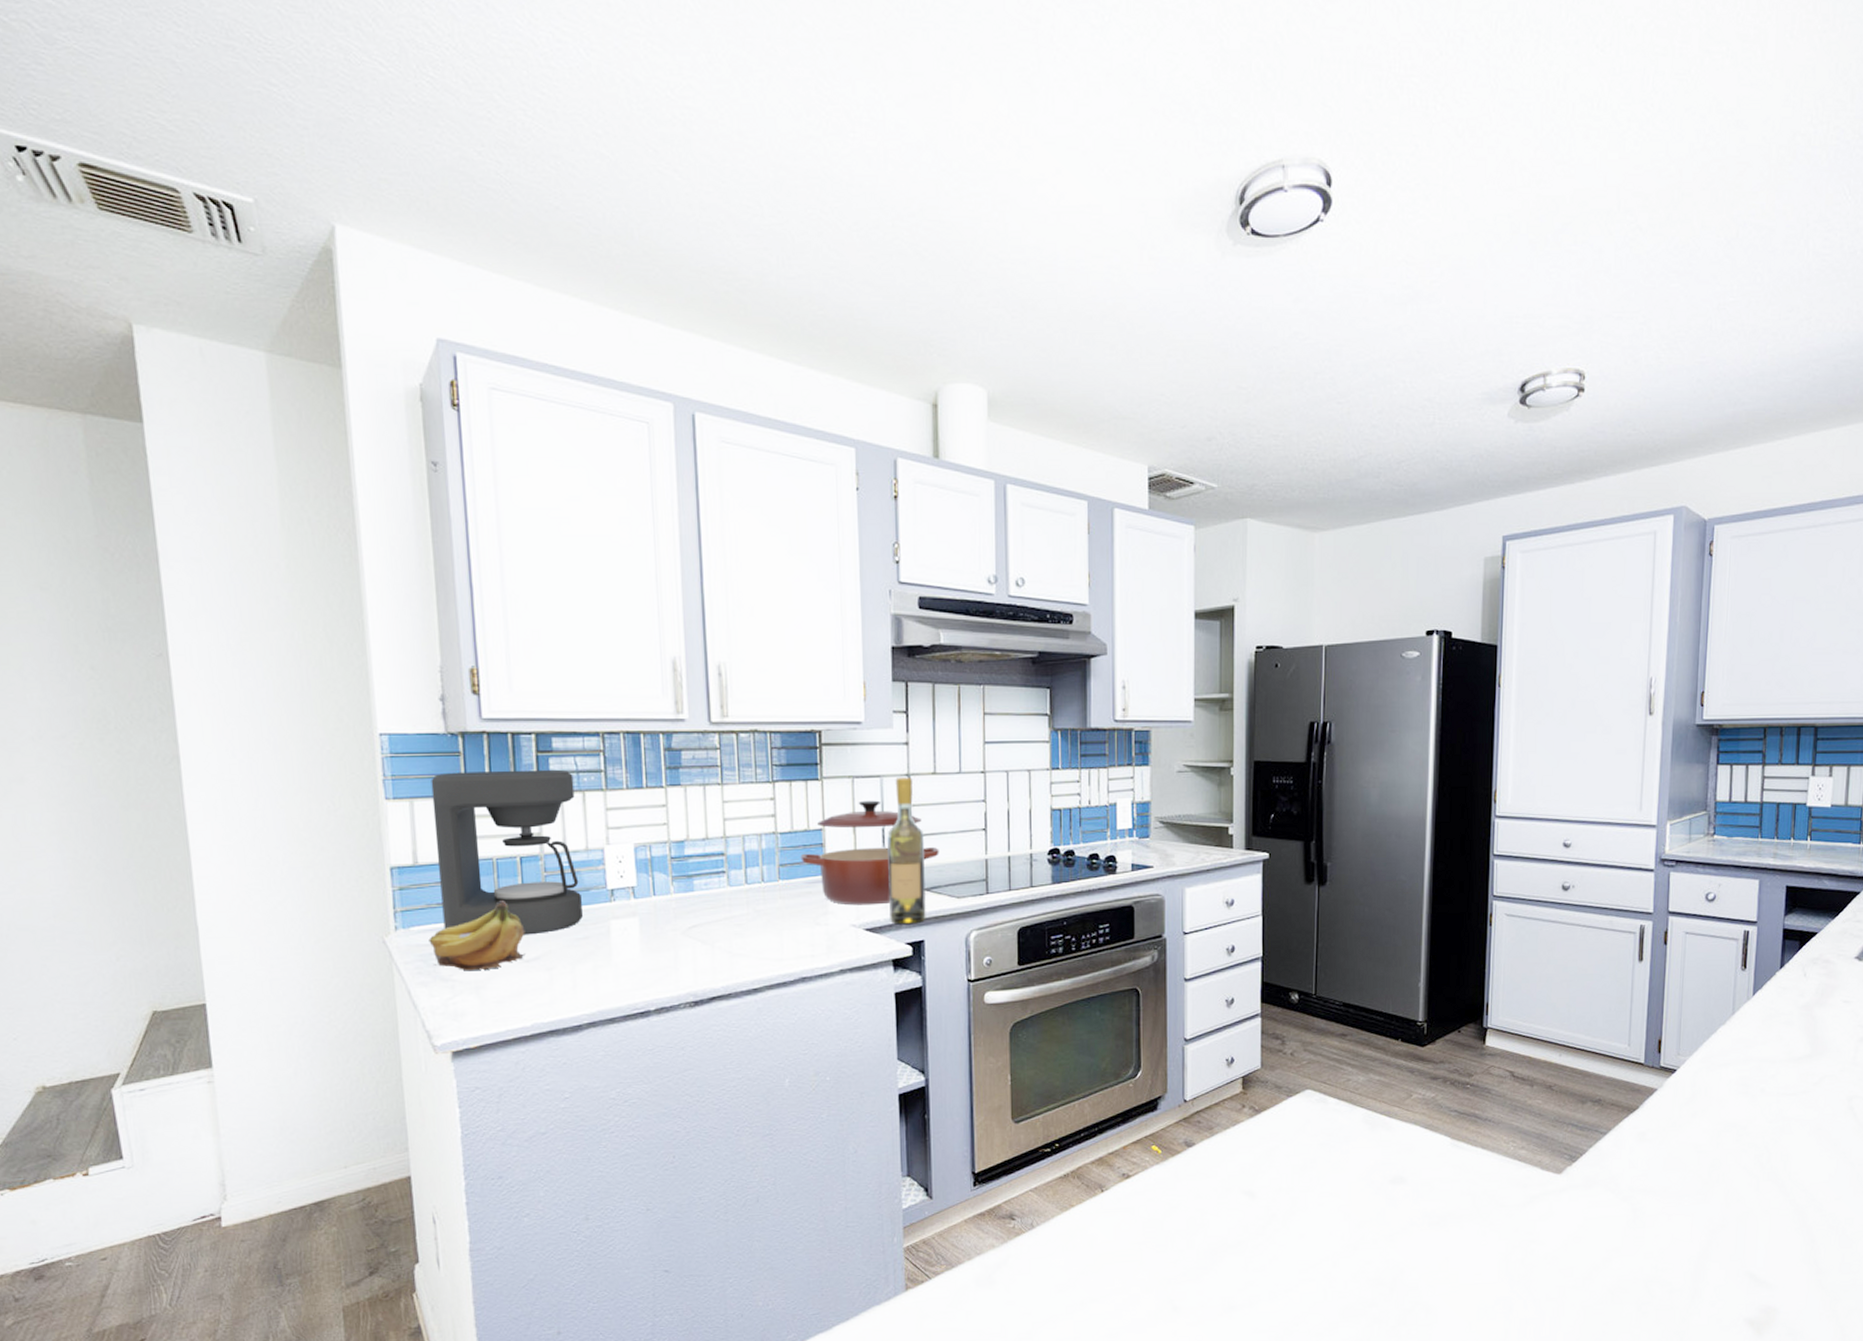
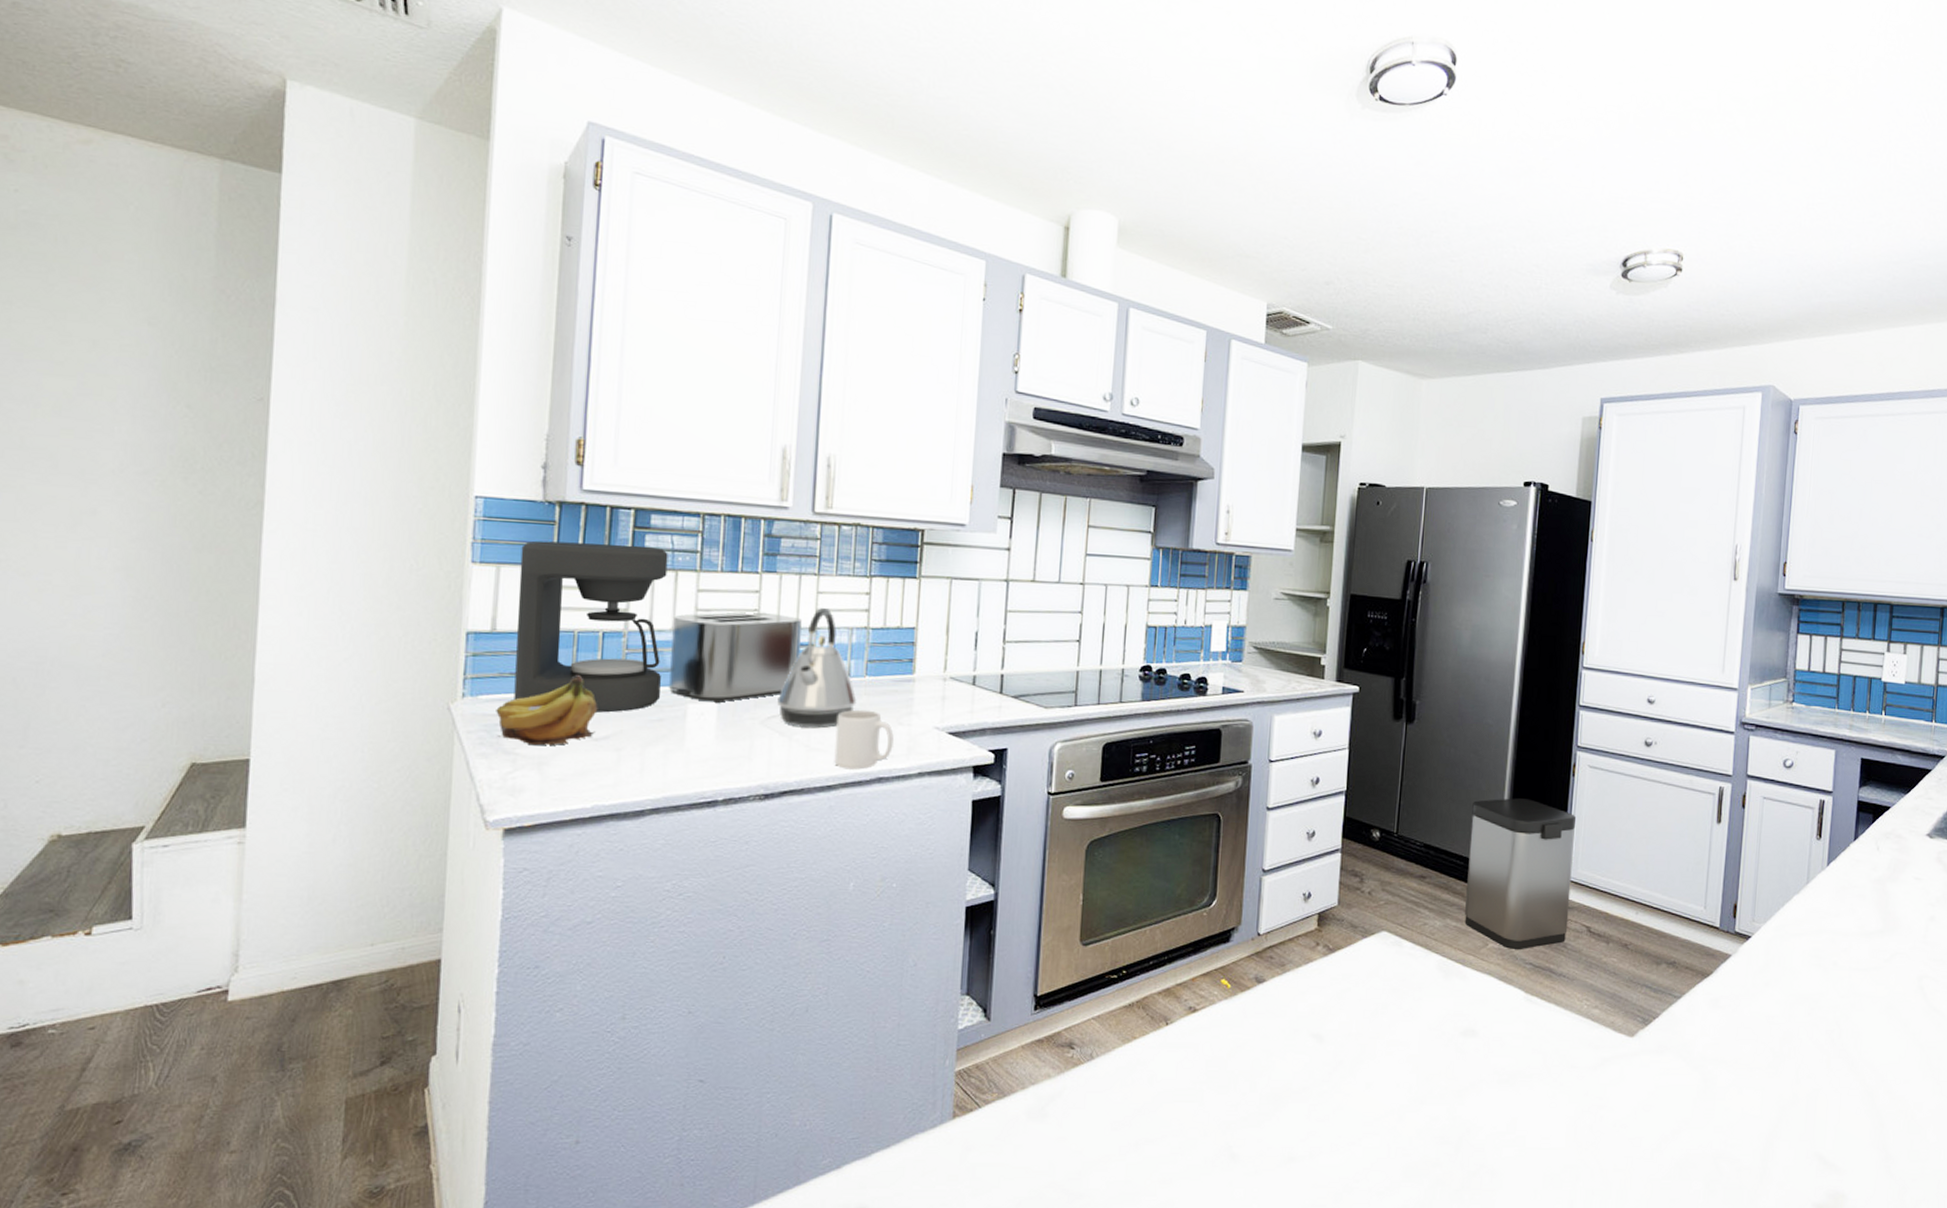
toaster: none [586,826,712,917] -> present [669,612,802,703]
kettle: none [696,817,773,934] -> present [777,608,857,728]
mug: none [755,913,813,972] -> present [834,709,894,770]
saucepan: present [800,800,939,906] -> none [890,602,1031,709]
bottle: present [887,777,926,923] -> none [975,582,1017,730]
pedal bin: none [1388,951,1496,1098] -> present [1464,798,1577,949]

